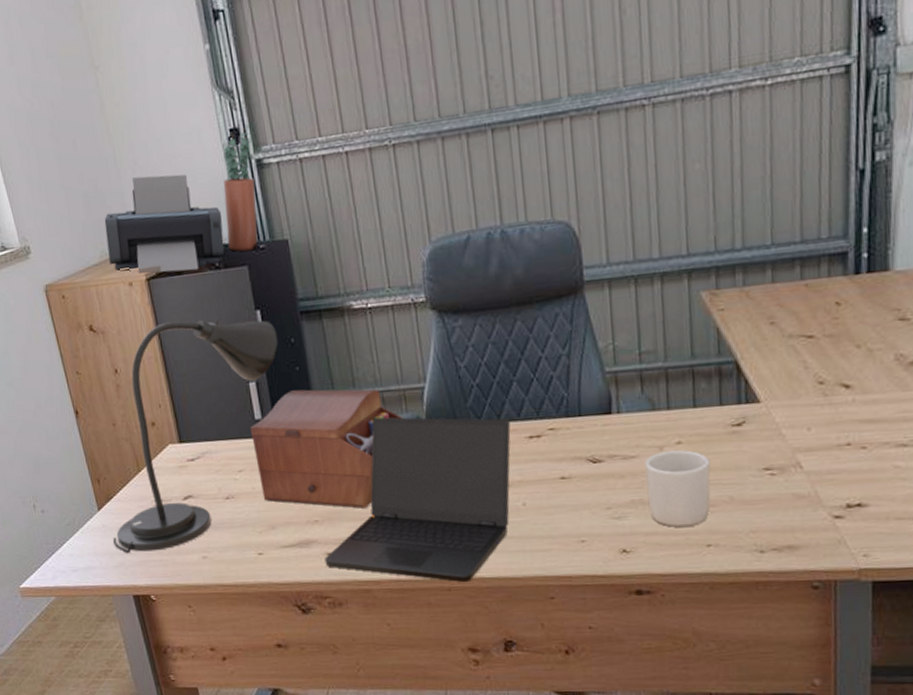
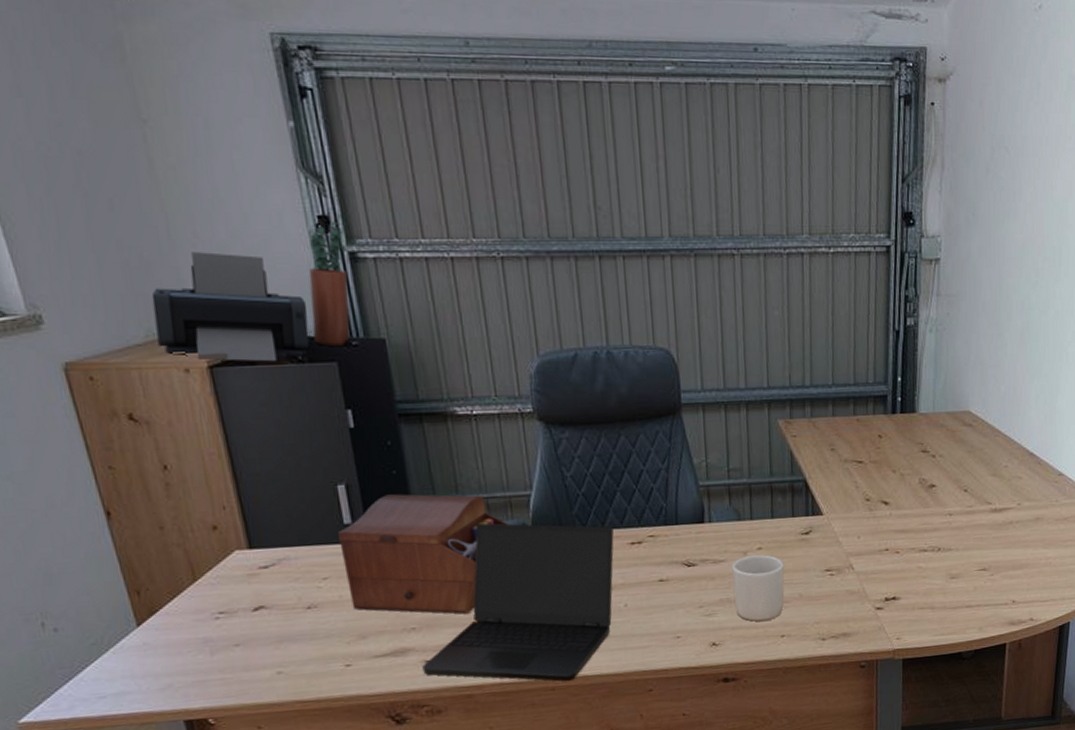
desk lamp: present [113,318,279,554] -> none [157,415,373,675]

